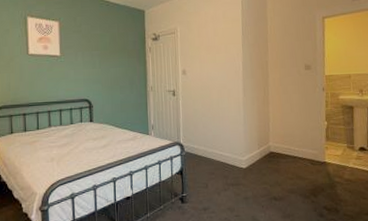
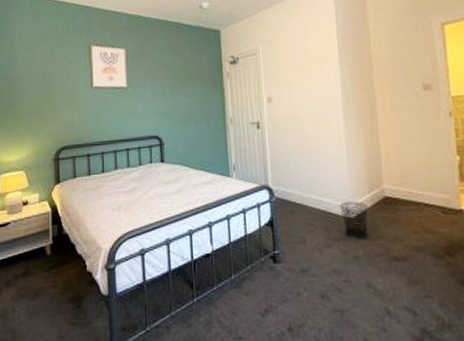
waste bin: none [235,155,258,186] -> present [339,201,370,241]

